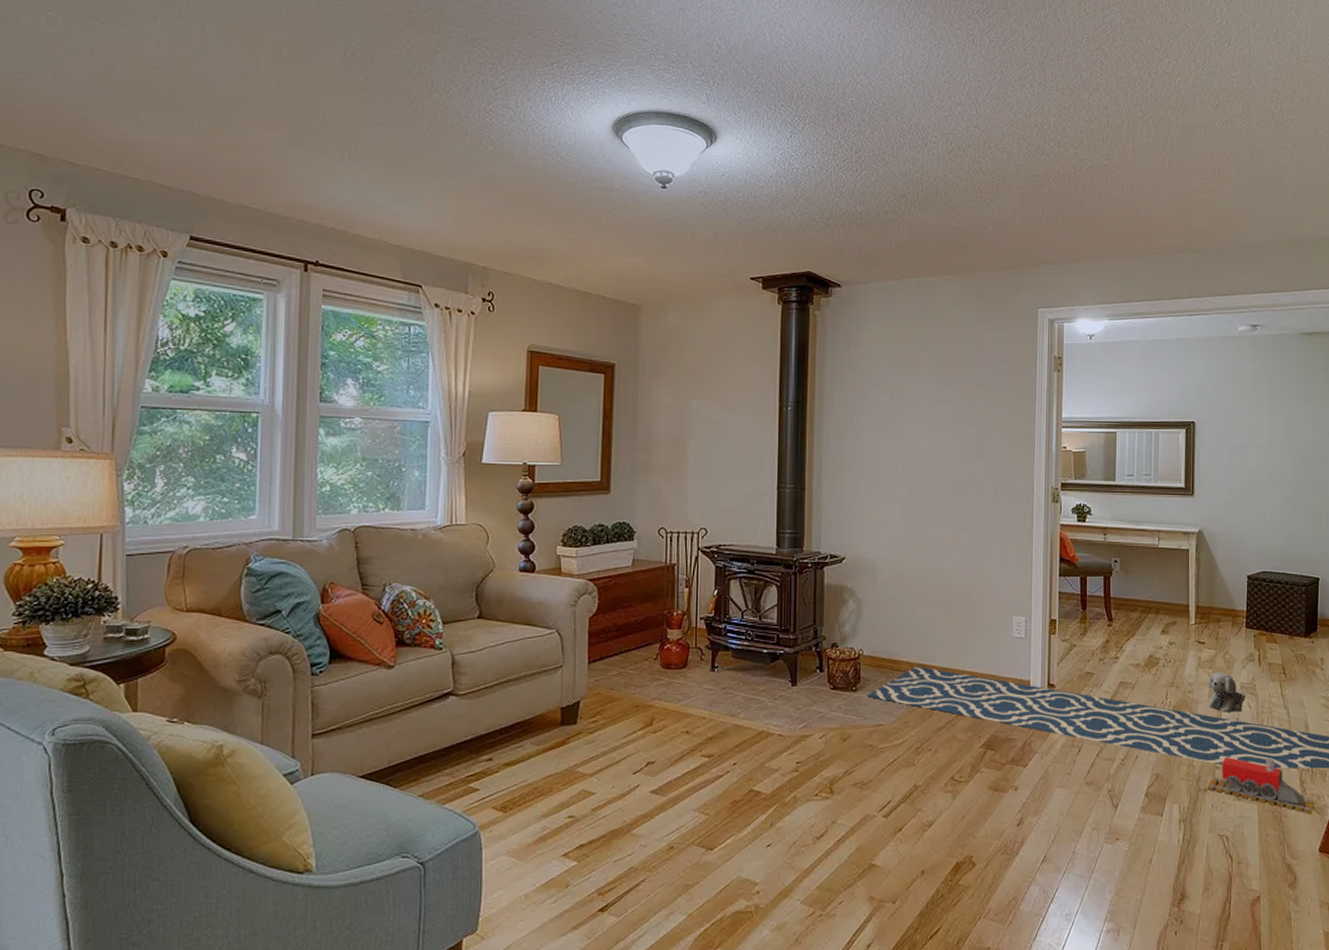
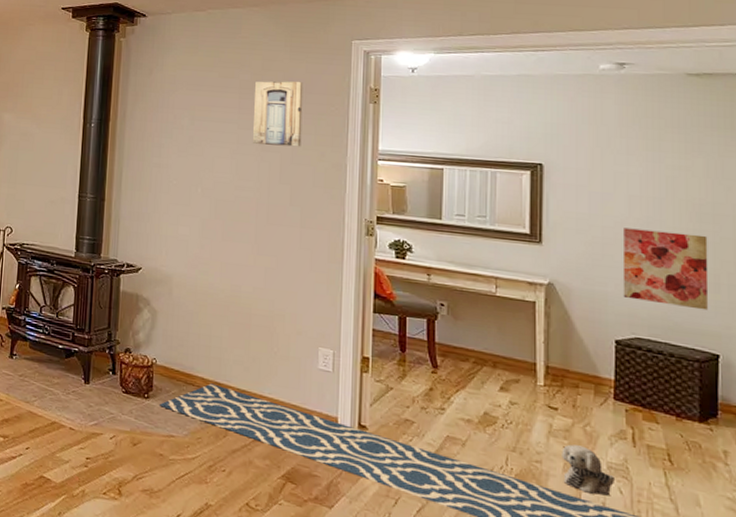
wall art: none [949,351,995,420] -> present [252,81,304,147]
wall art: none [1253,475,1313,541] -> present [622,227,709,311]

